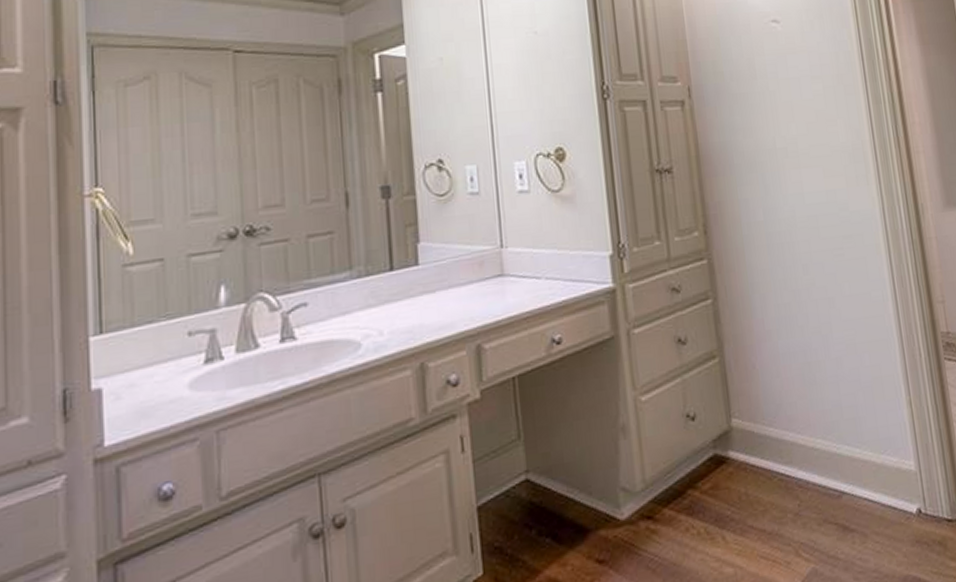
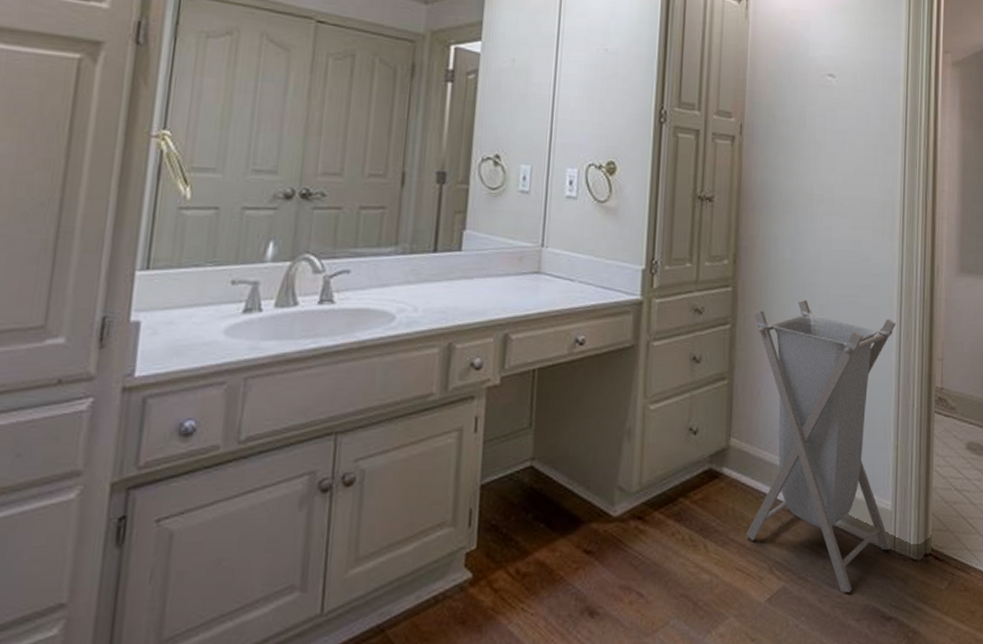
laundry hamper: none [734,261,922,566] -> present [746,300,896,593]

